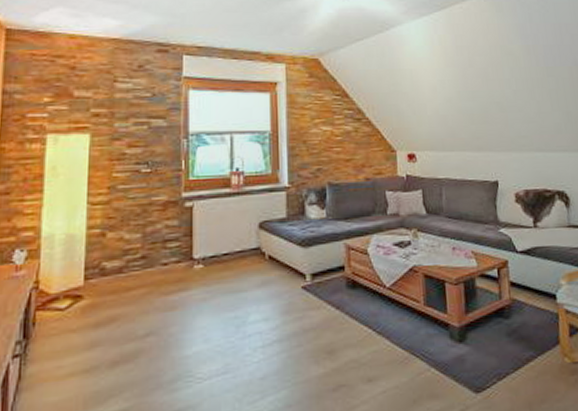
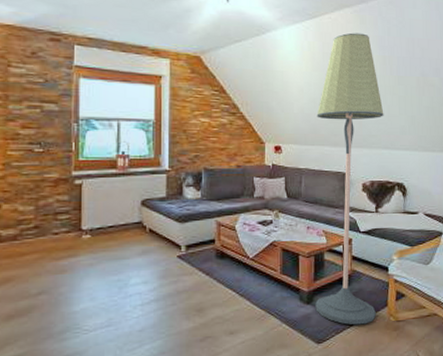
floor lamp: none [454,22,546,369] -> present [315,33,384,325]

